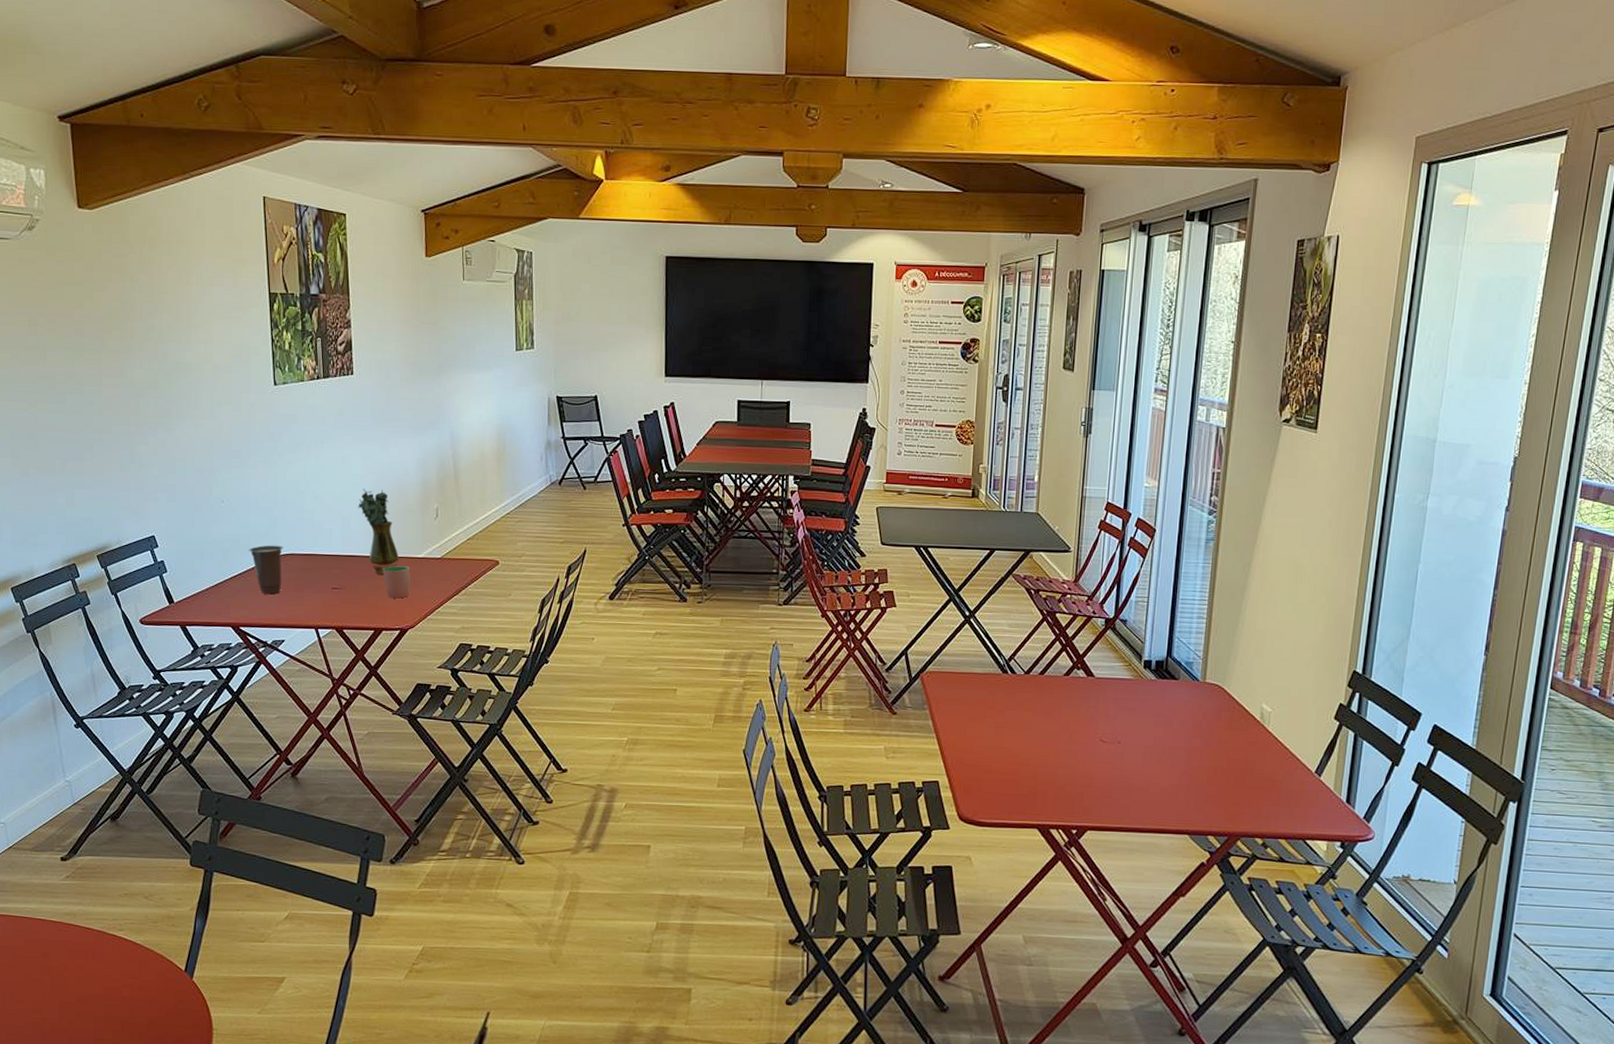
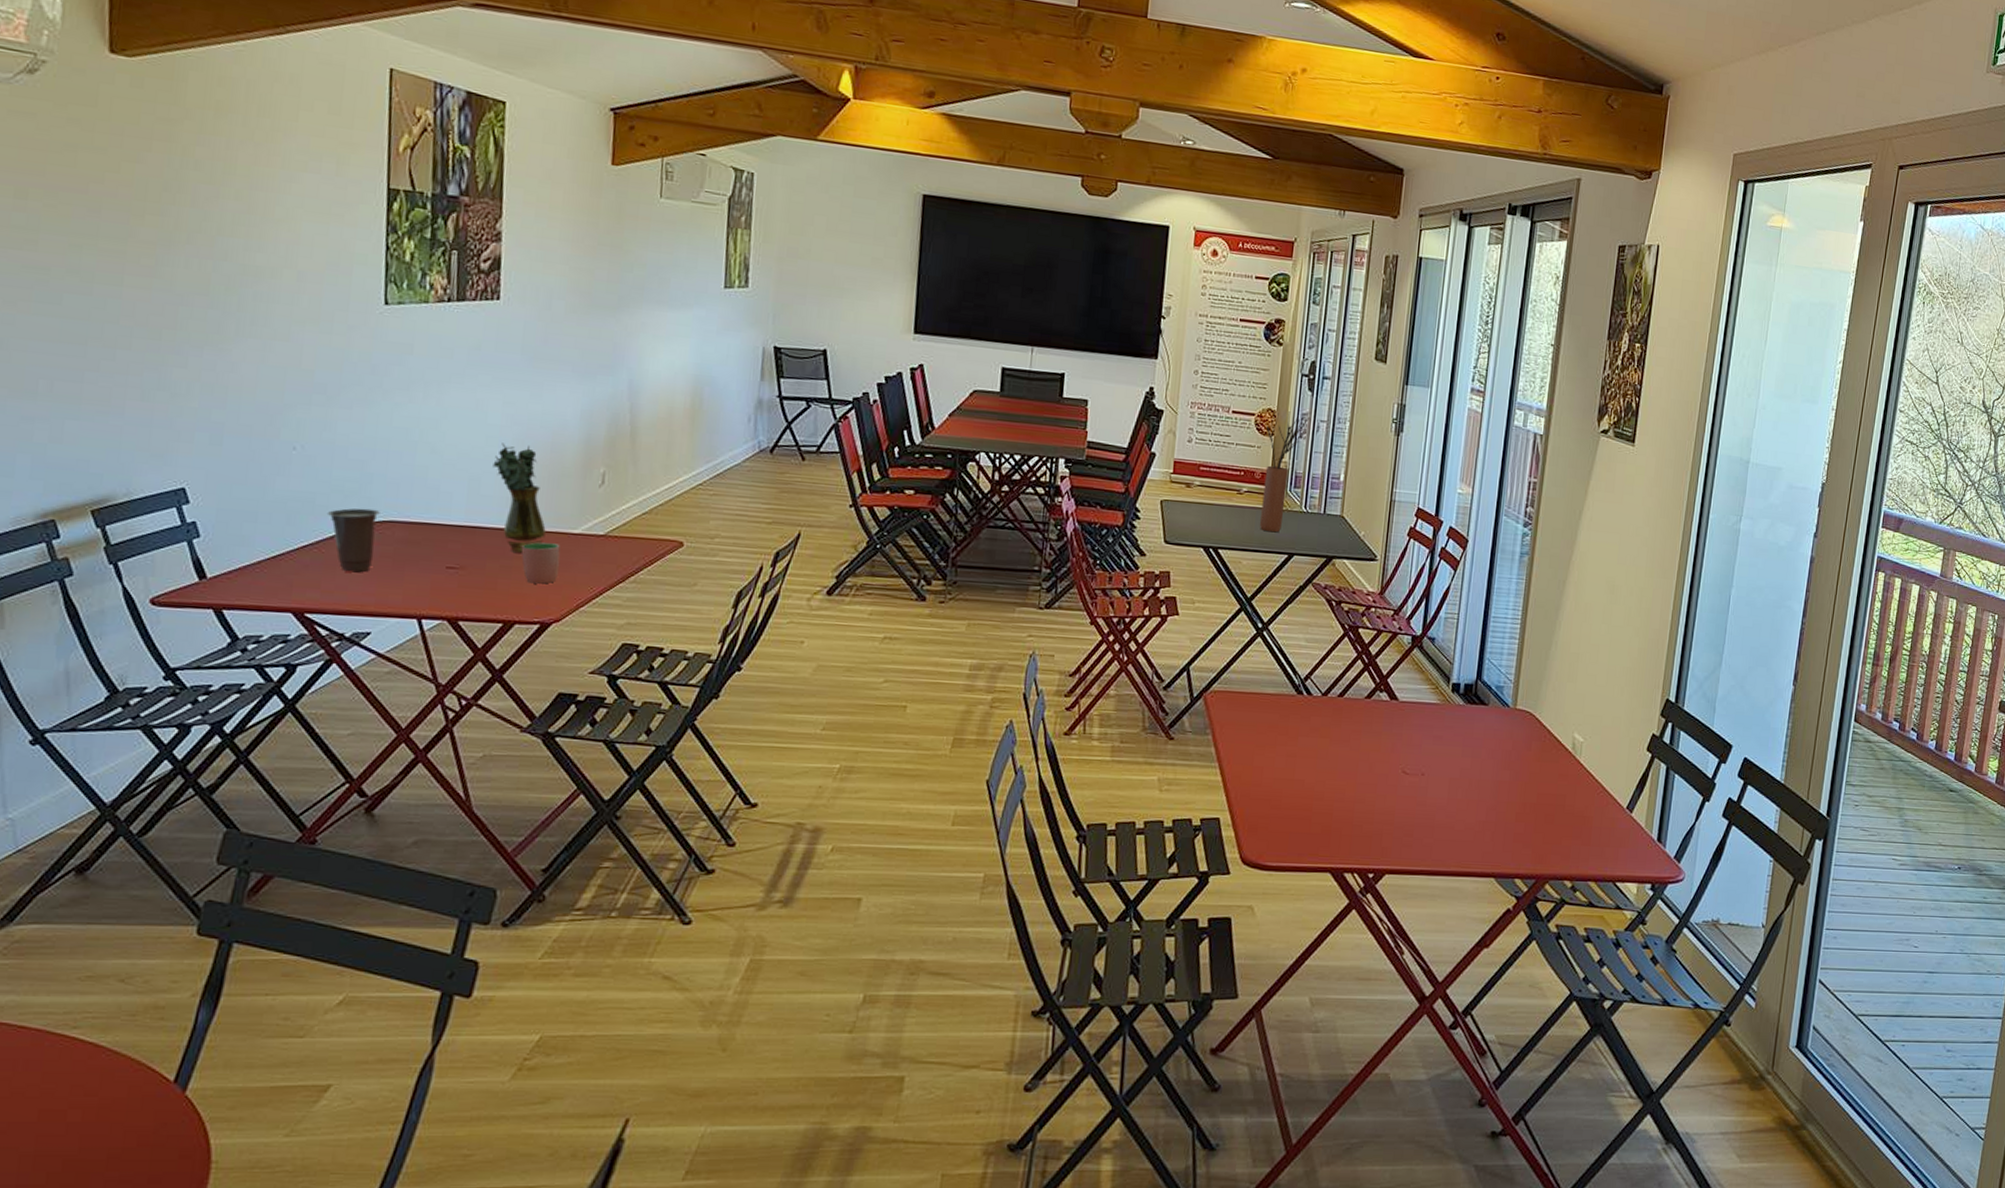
vase: none [963,421,1004,531] -> present [1259,411,1309,533]

